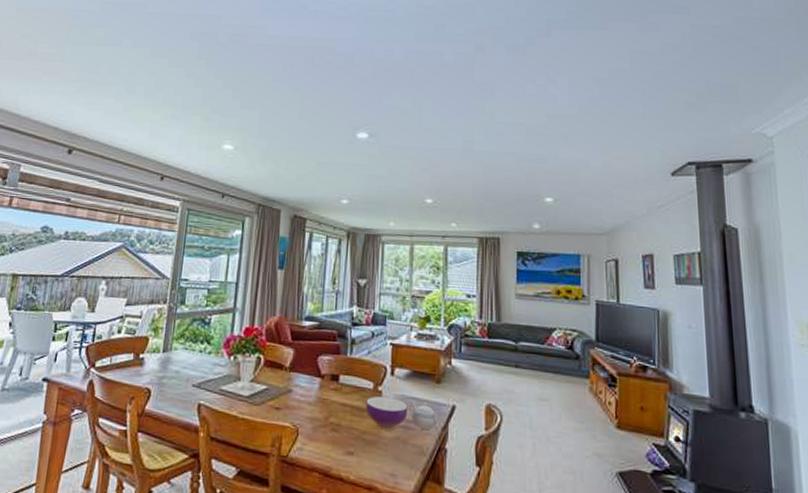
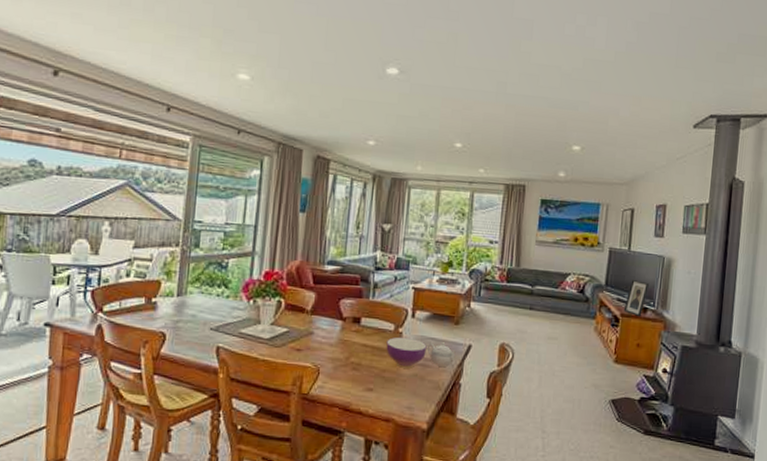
picture frame: none [620,334,646,377] -> present [623,279,650,317]

